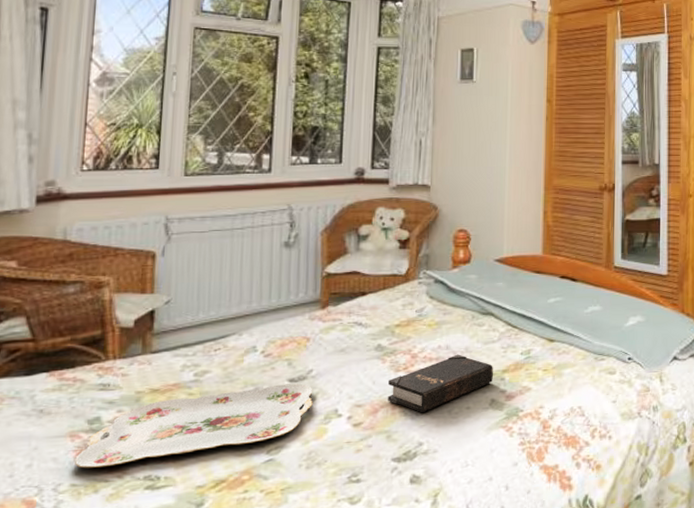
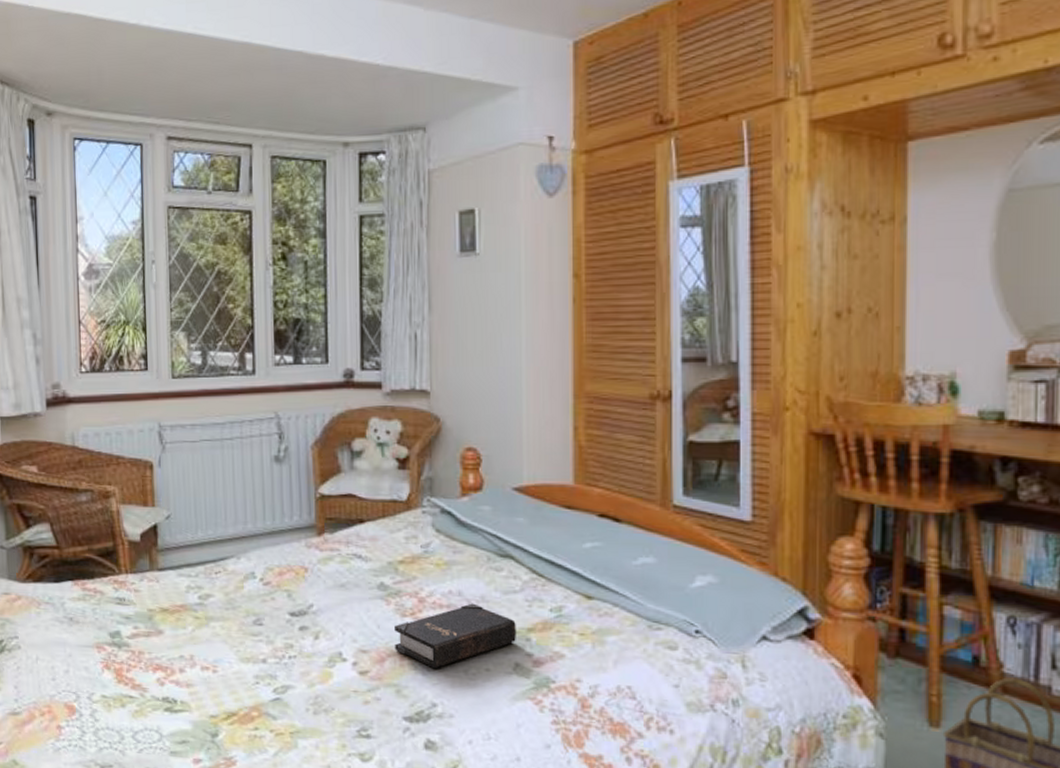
serving tray: present [75,383,313,468] -> none [103,617,316,683]

